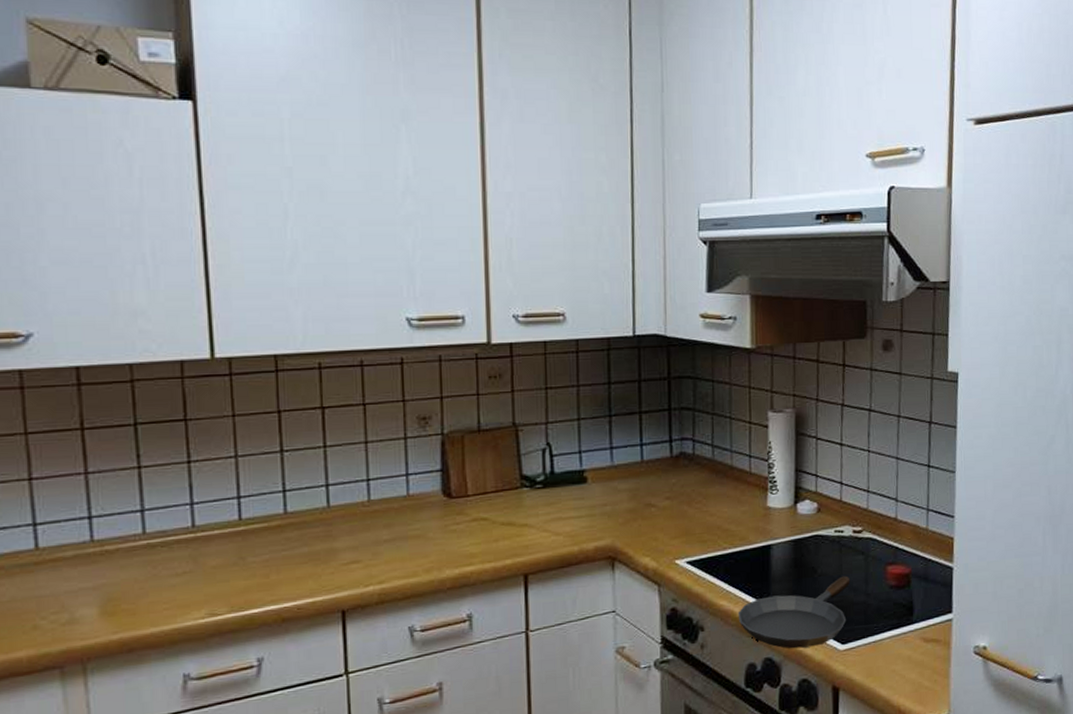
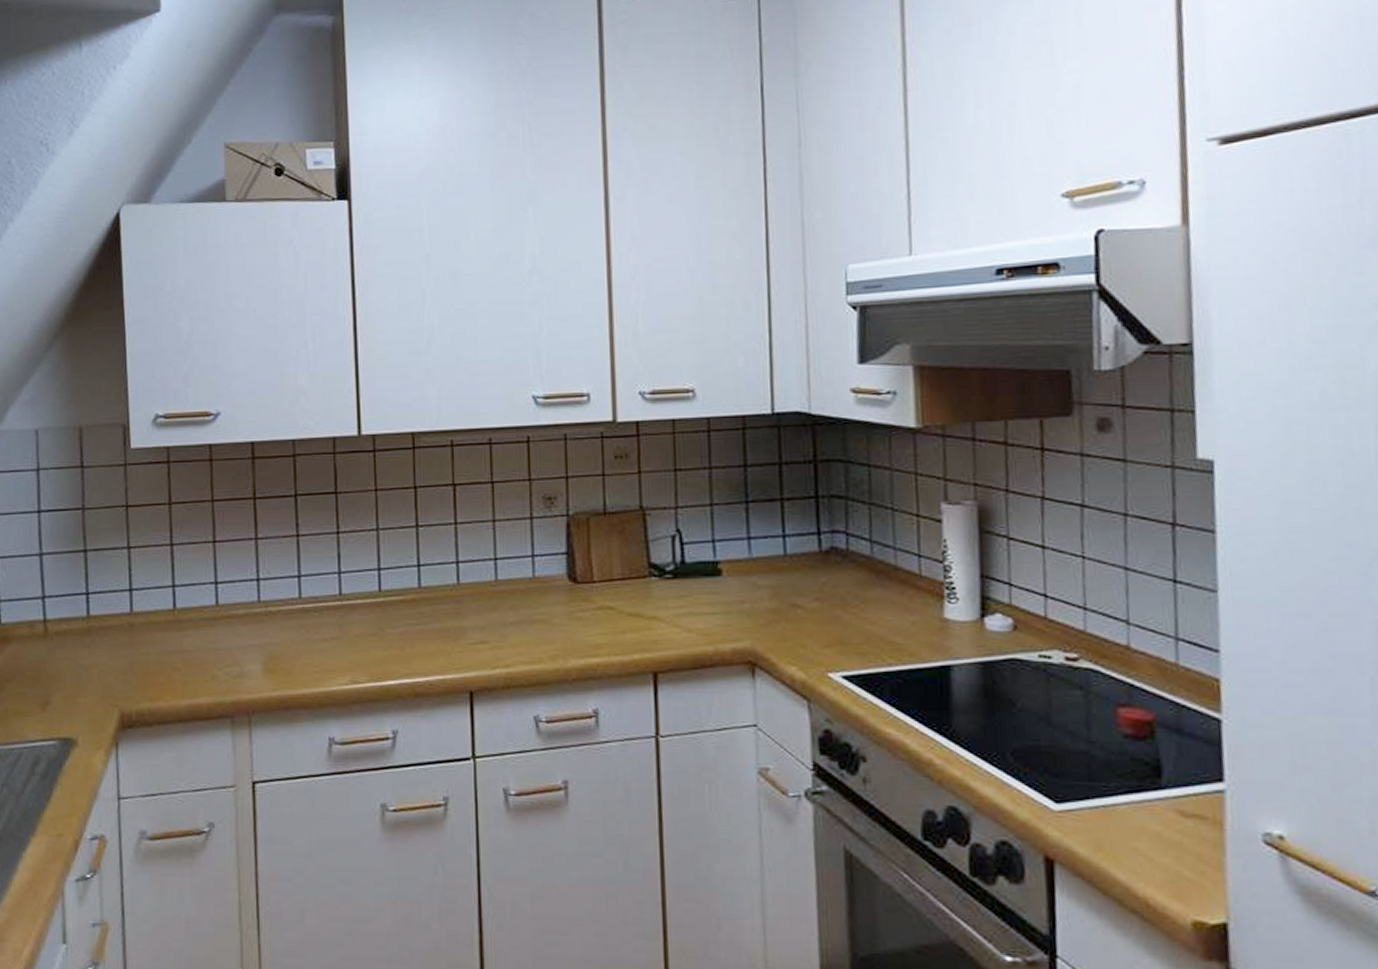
frying pan: present [738,576,851,649] -> none [909,714,1065,801]

